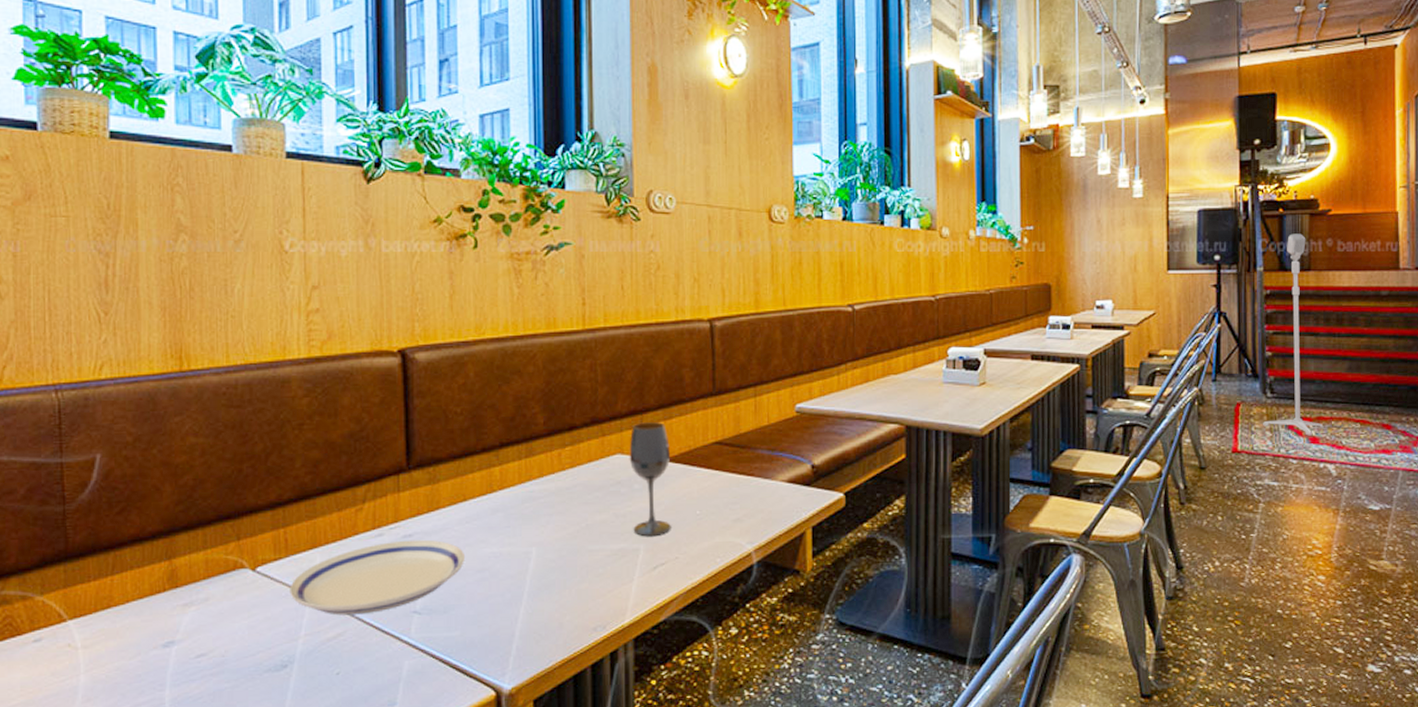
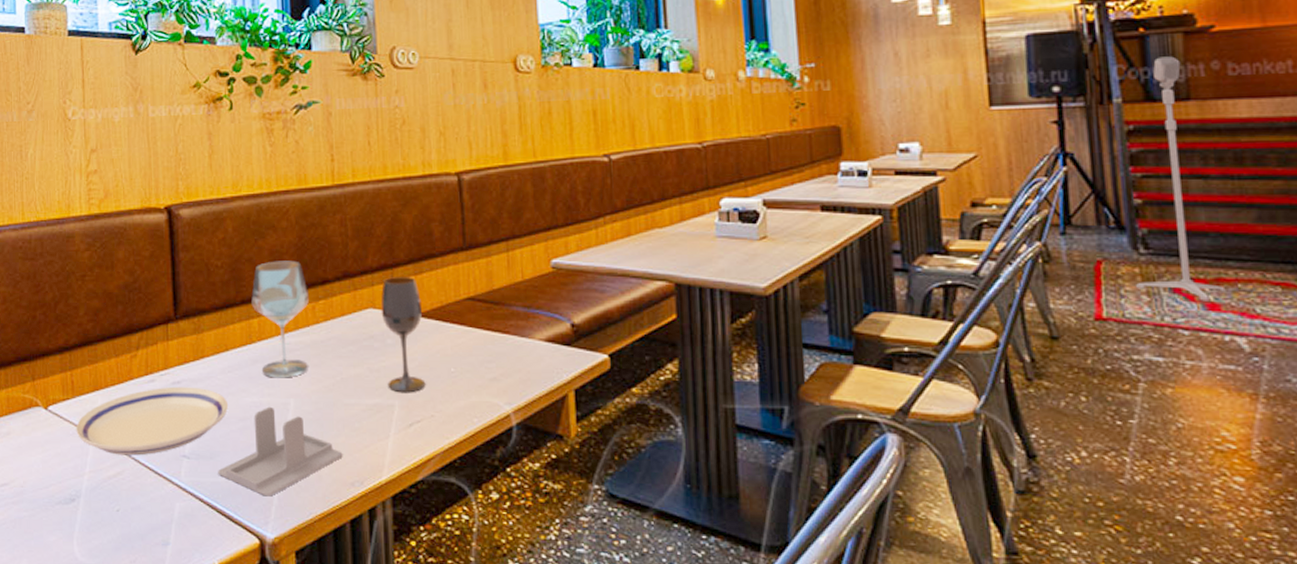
napkin holder: none [452,556,586,648] -> present [218,406,343,497]
wine glass: none [493,406,556,527] -> present [251,260,310,378]

